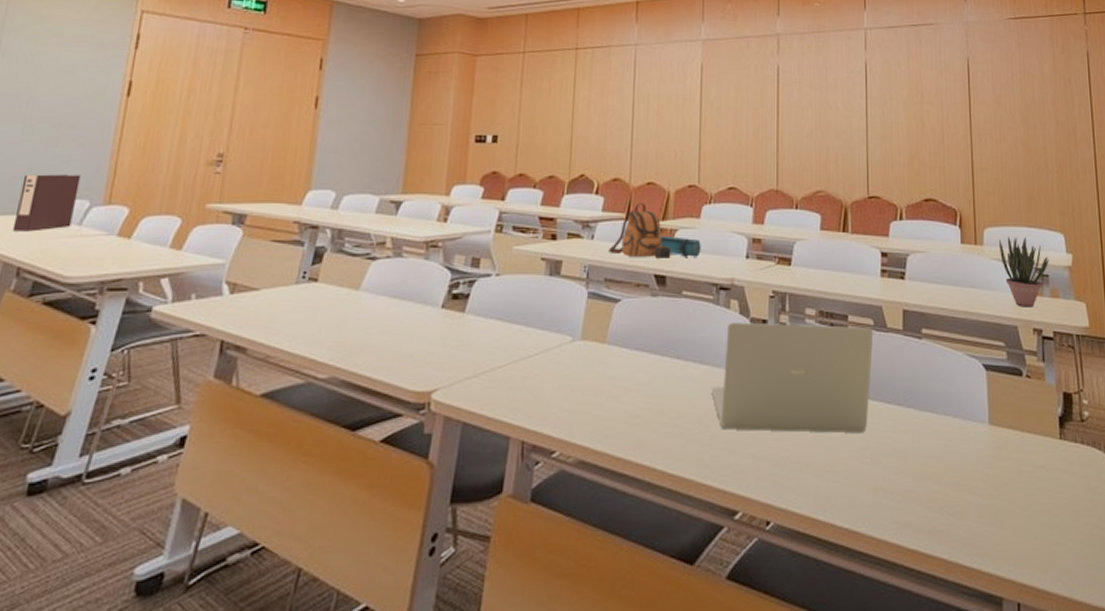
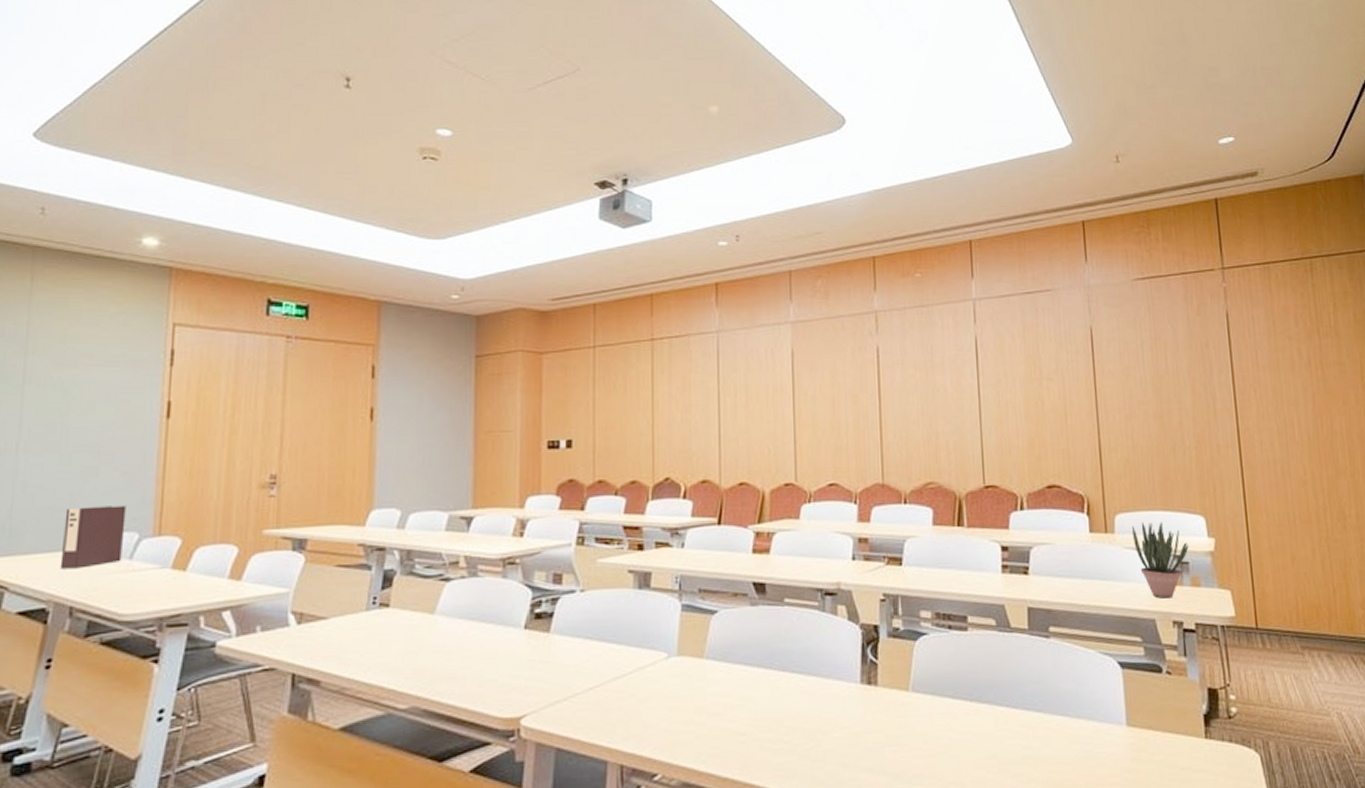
backpack: present [608,203,701,260] -> none [701,505,802,566]
laptop: present [711,322,874,434] -> none [821,627,997,744]

